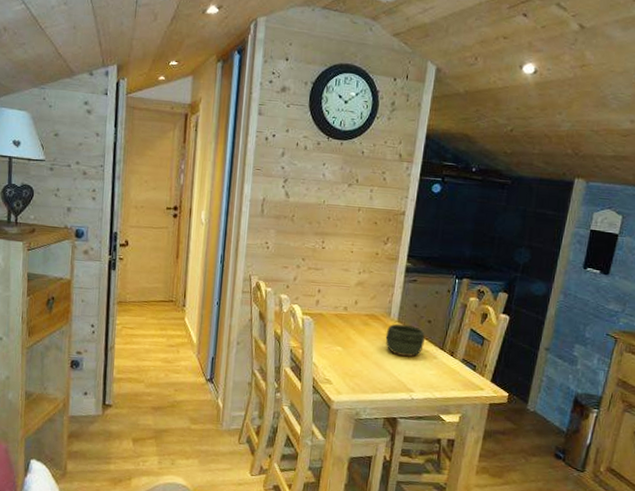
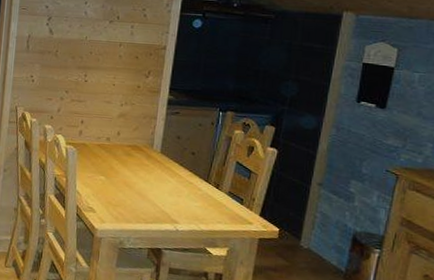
bowl: present [385,324,425,357] -> none [148,155,189,188]

